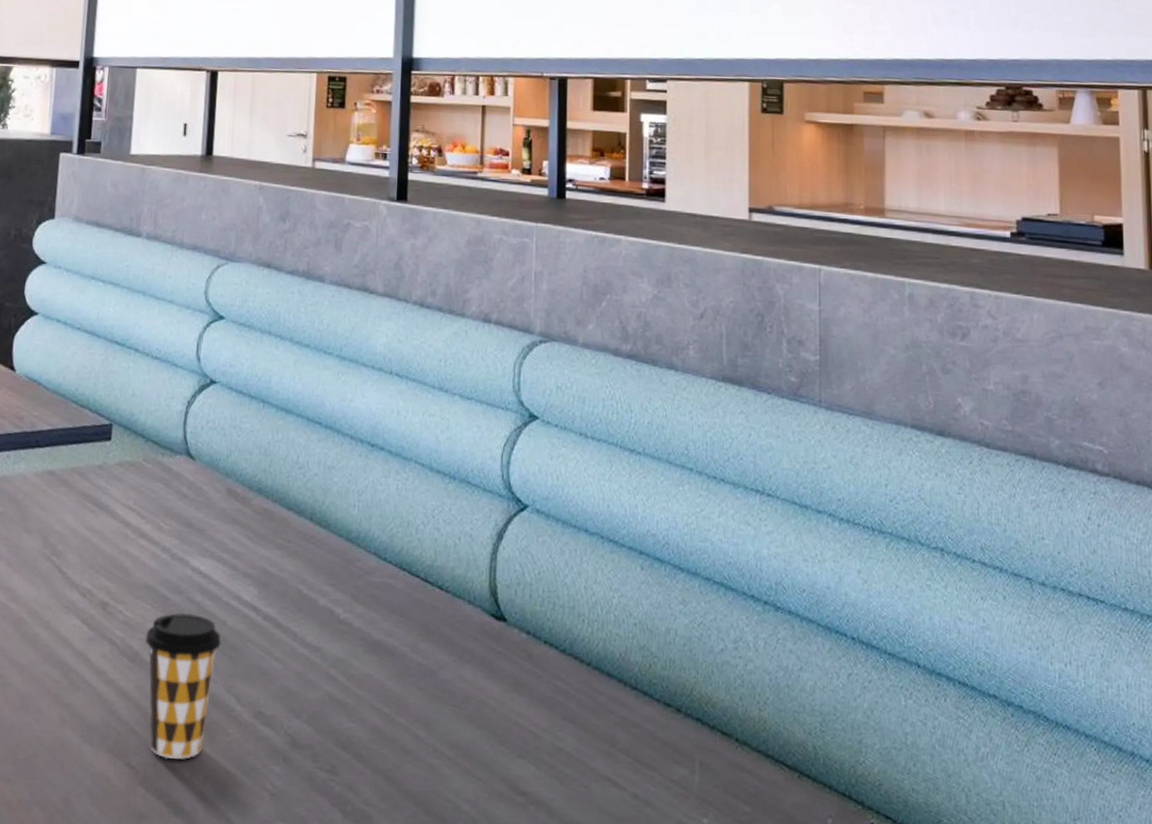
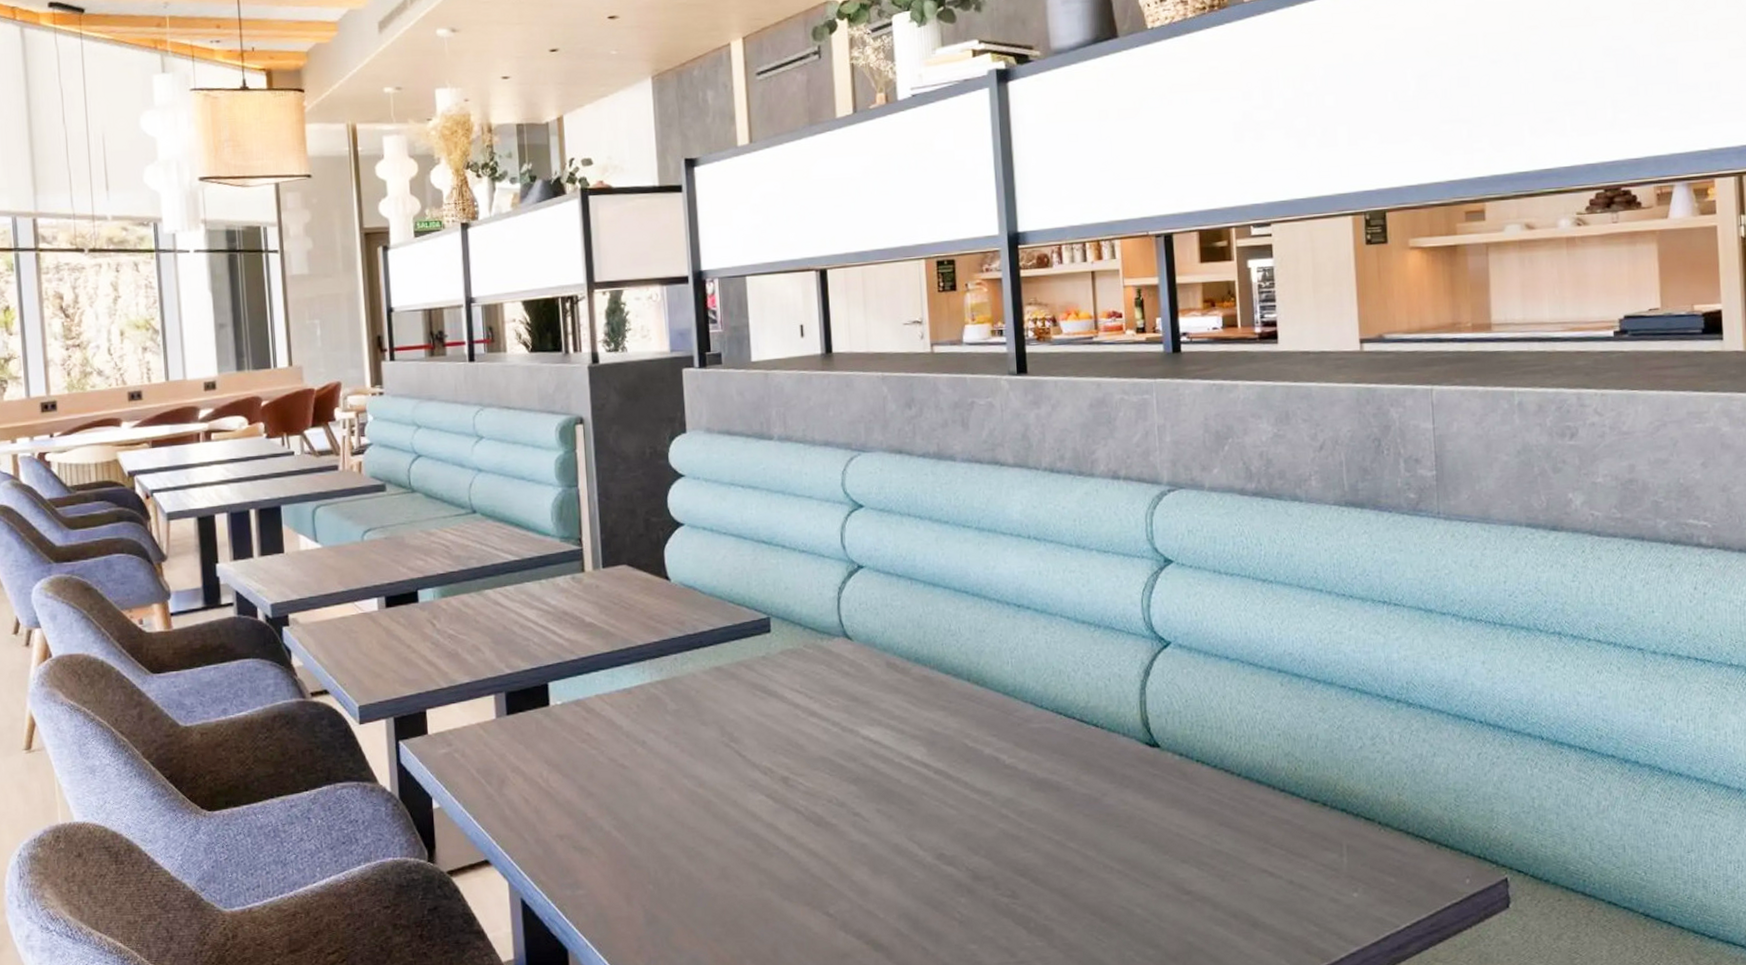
coffee cup: present [145,613,221,759] -> none [827,776,898,904]

